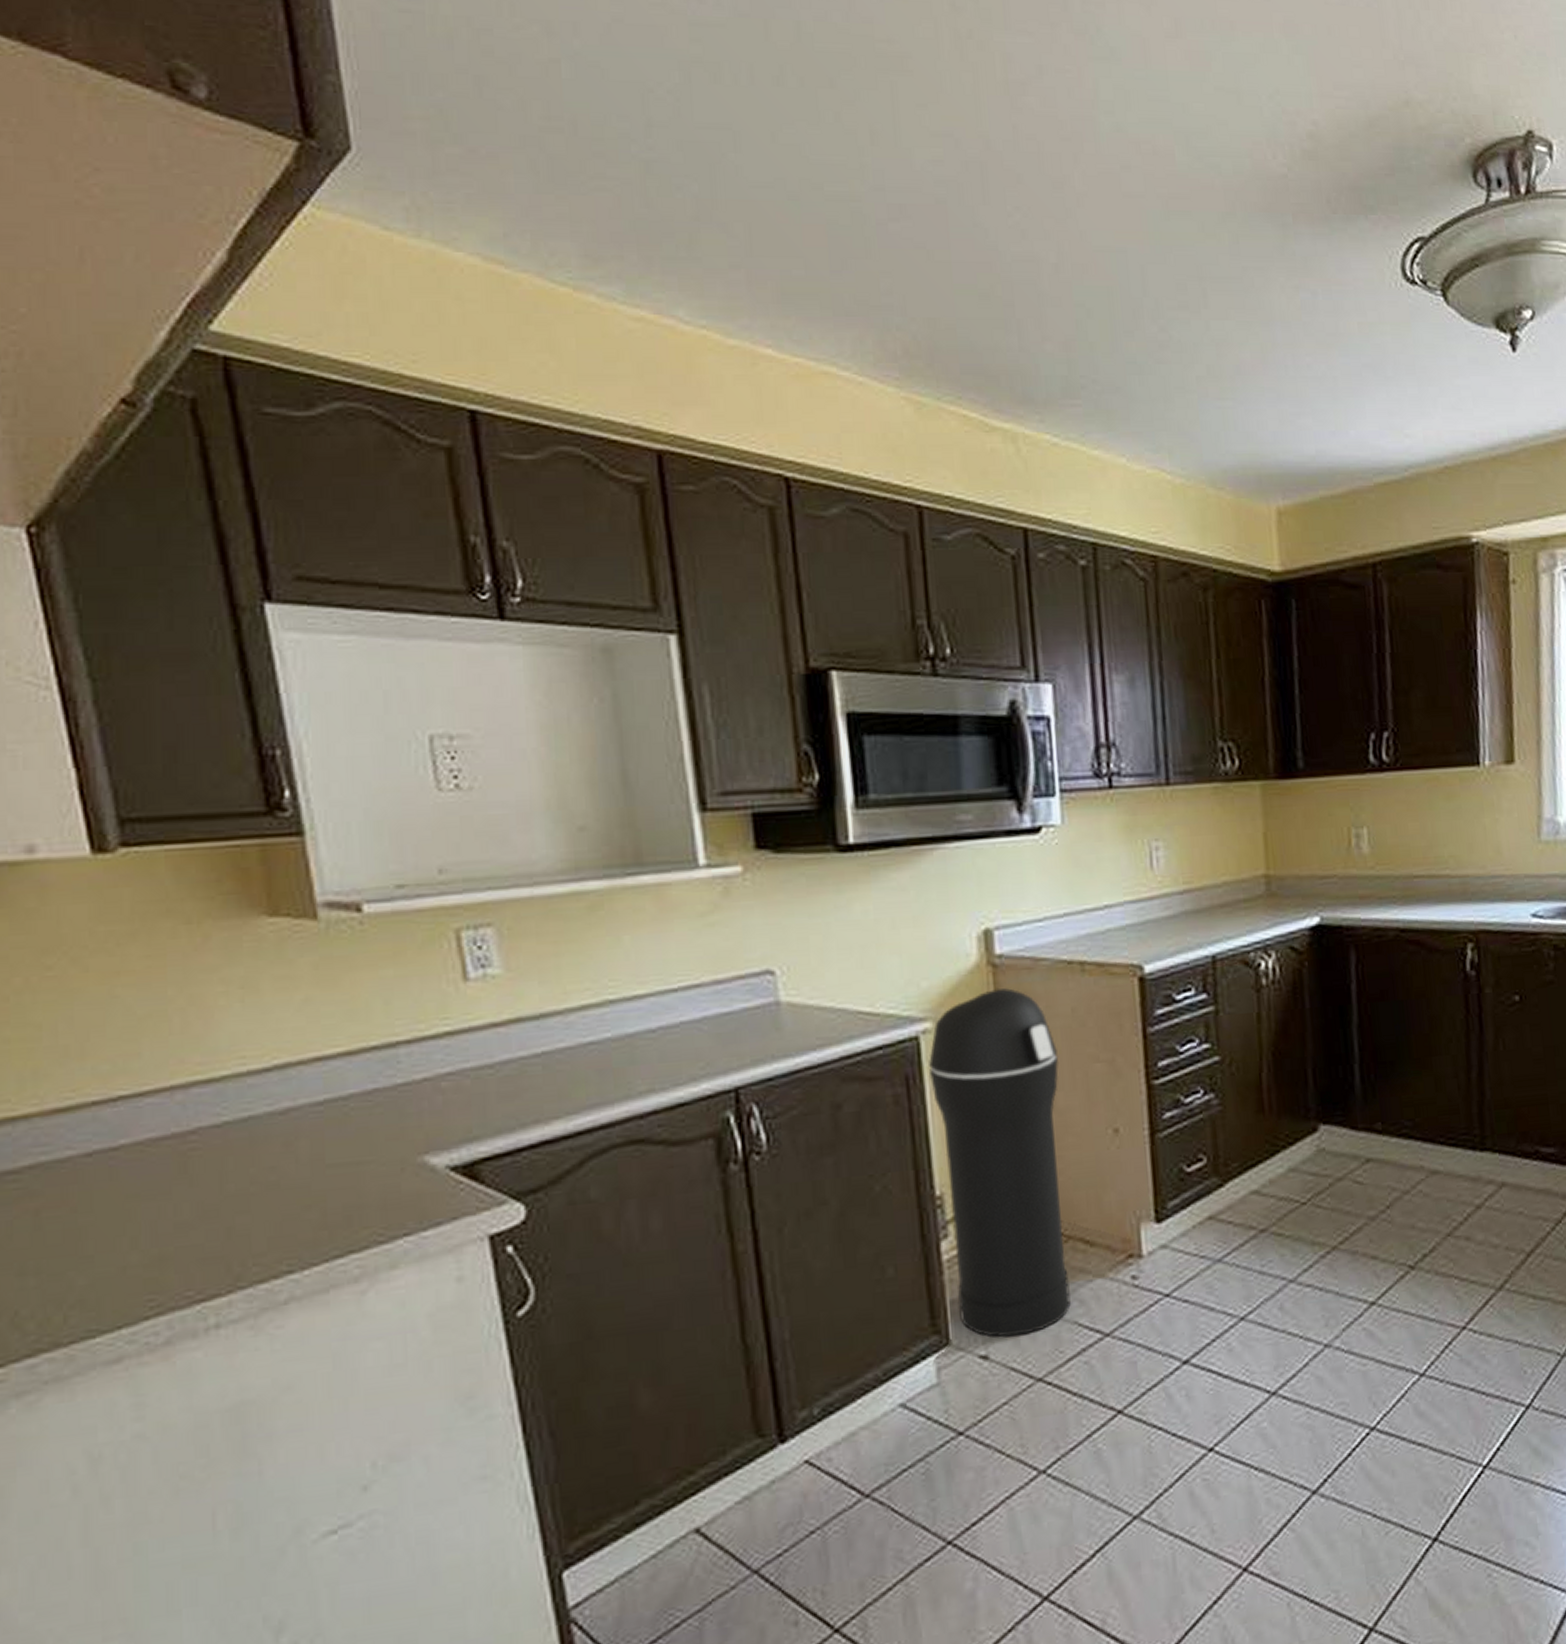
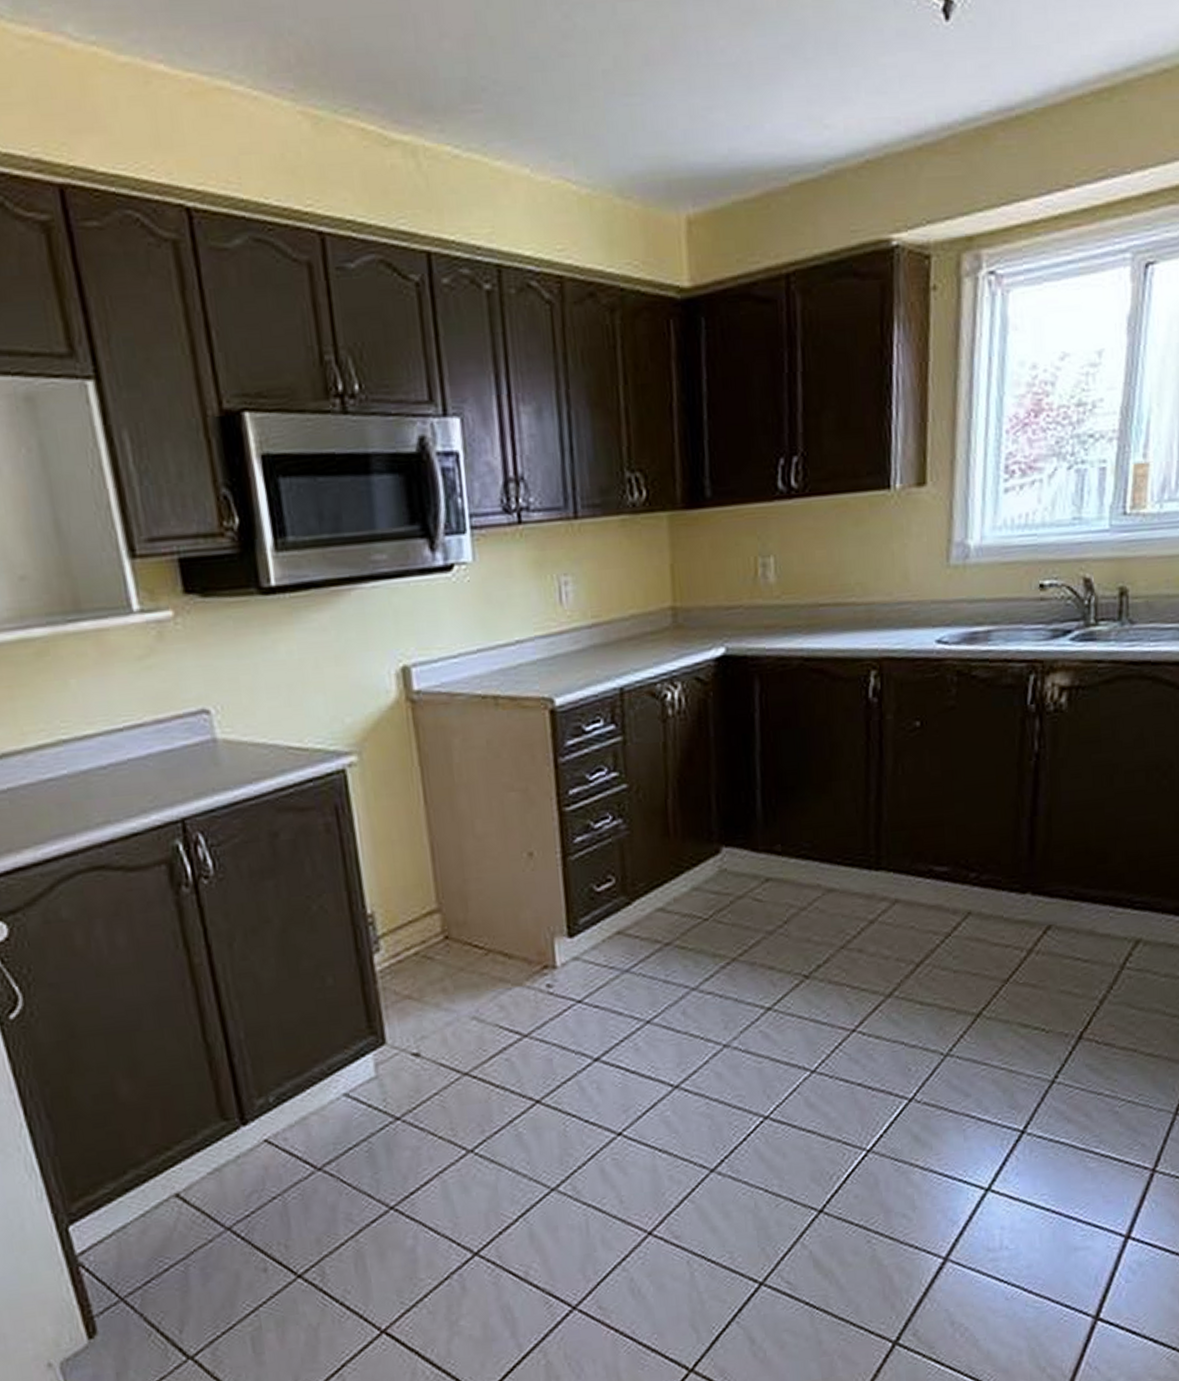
trash can: present [929,987,1071,1338] -> none [355,722,492,1038]

